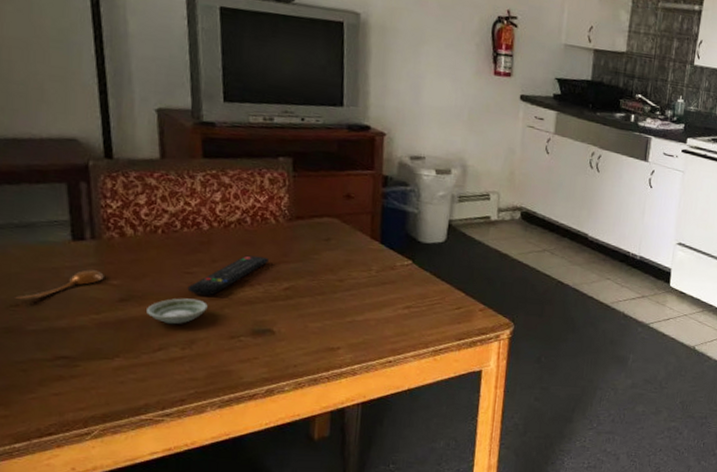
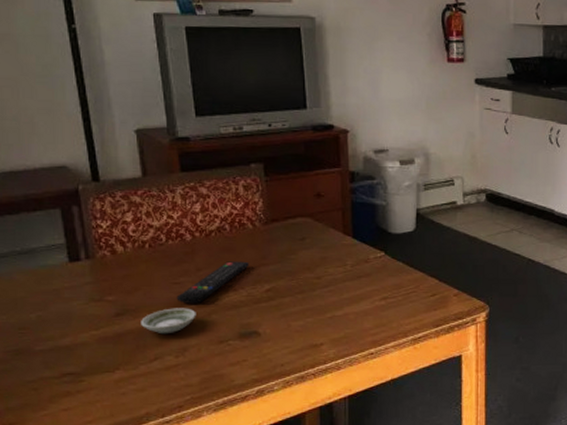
spoon: present [15,269,104,299] -> none [22,288,100,321]

